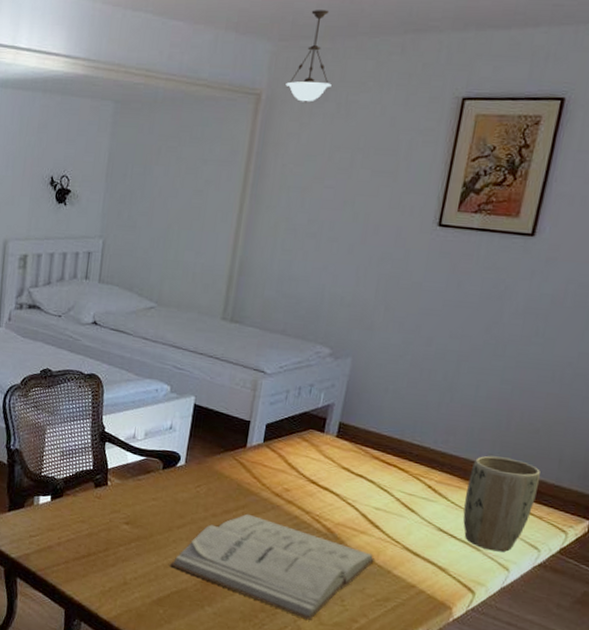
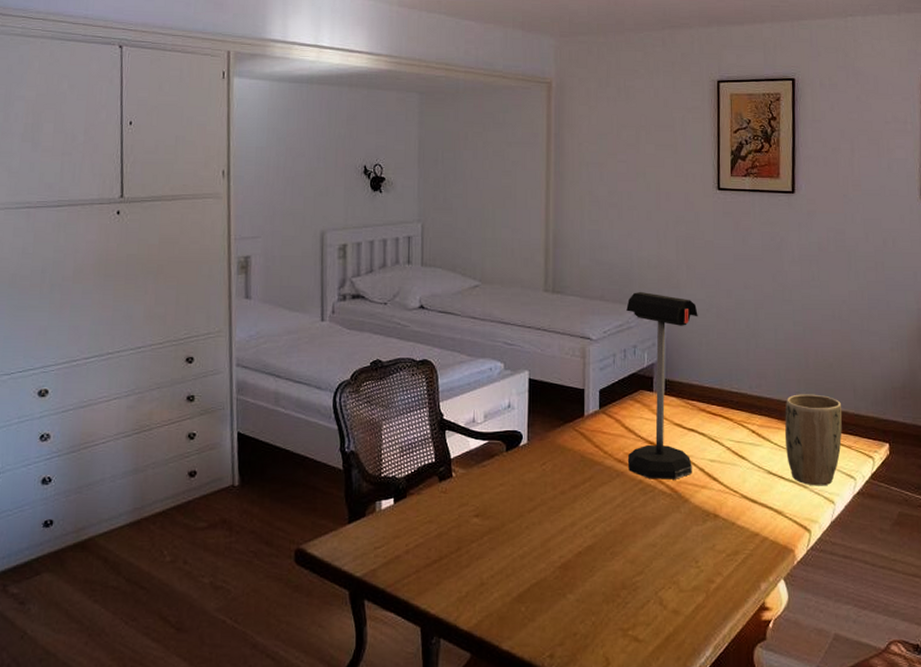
book: present [170,513,374,620] -> none [526,485,718,589]
pendant light: present [285,10,332,104] -> none [571,11,610,90]
desk lamp: none [285,329,389,521] -> present [626,292,698,479]

